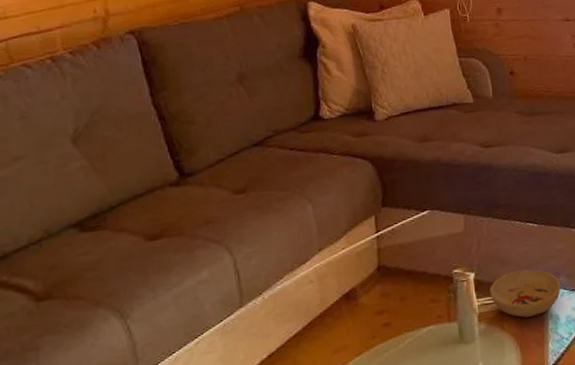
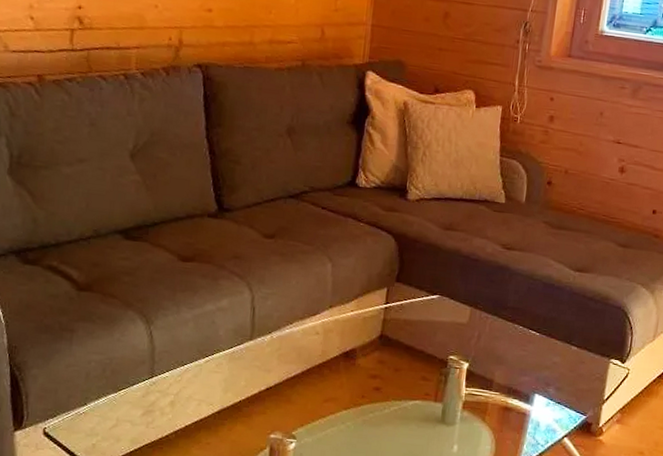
bowl: present [489,269,562,318] -> none [478,371,549,417]

